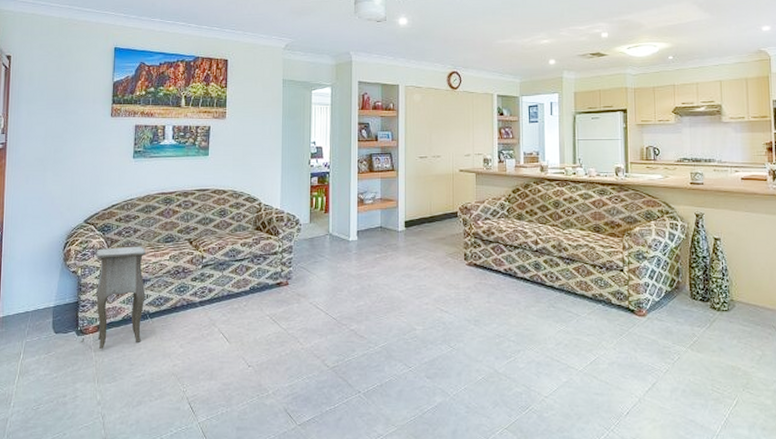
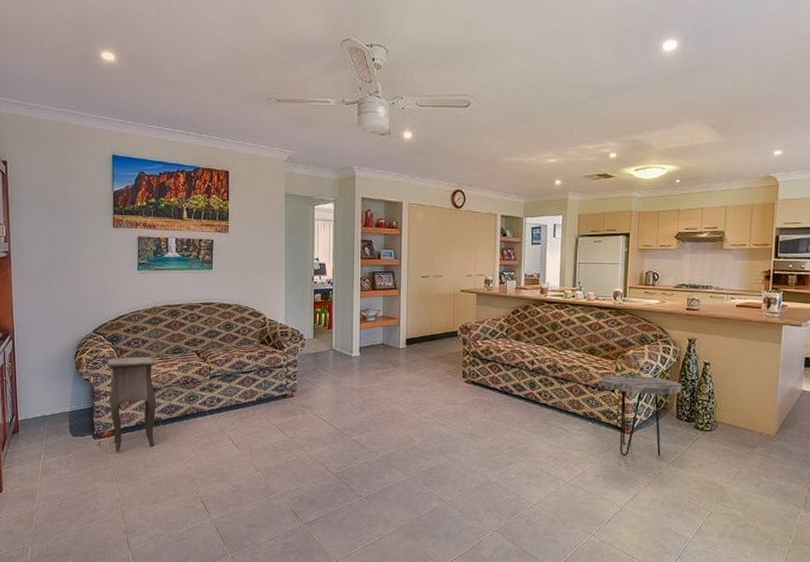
side table: none [609,253,694,341] -> present [601,374,683,457]

